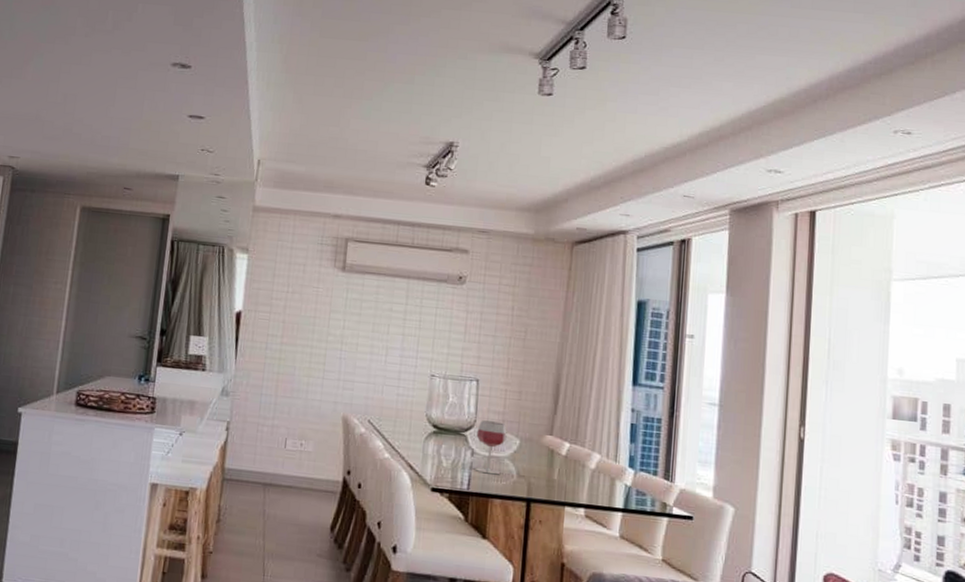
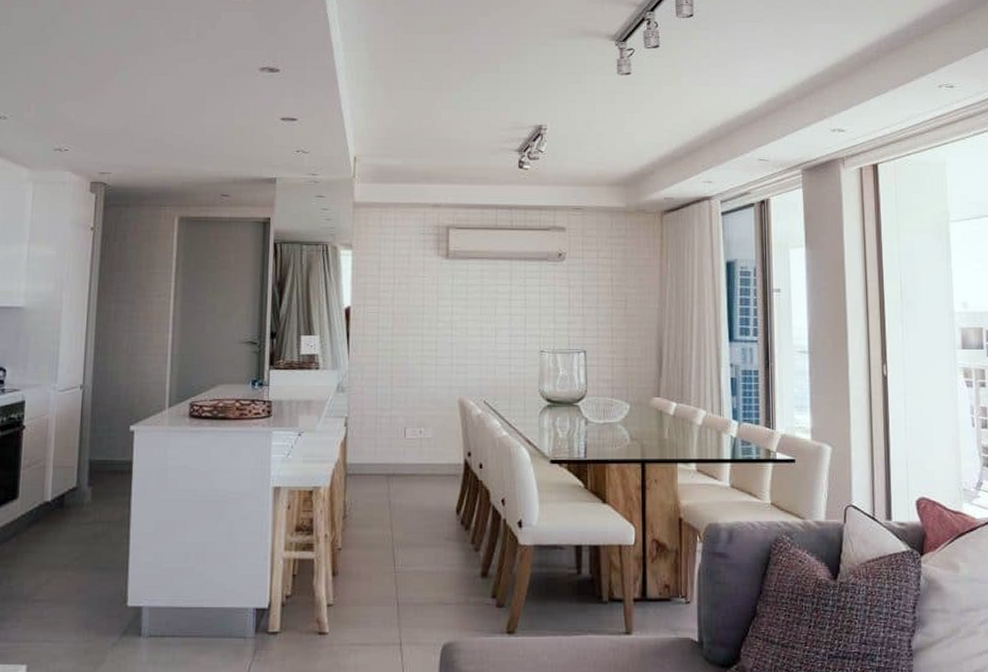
wineglass: present [475,420,507,475] -> none [588,389,617,441]

